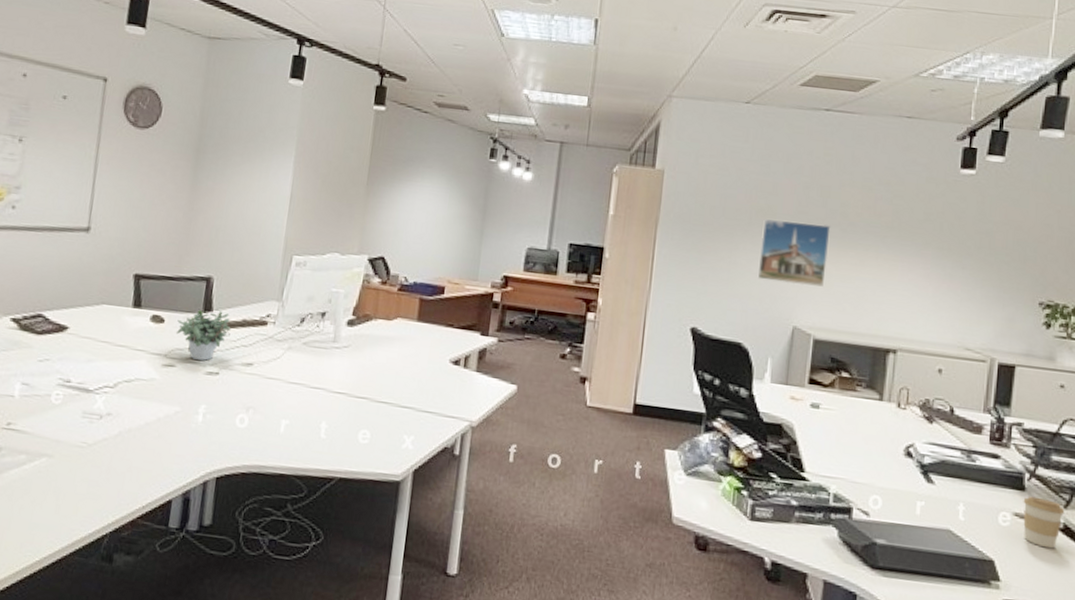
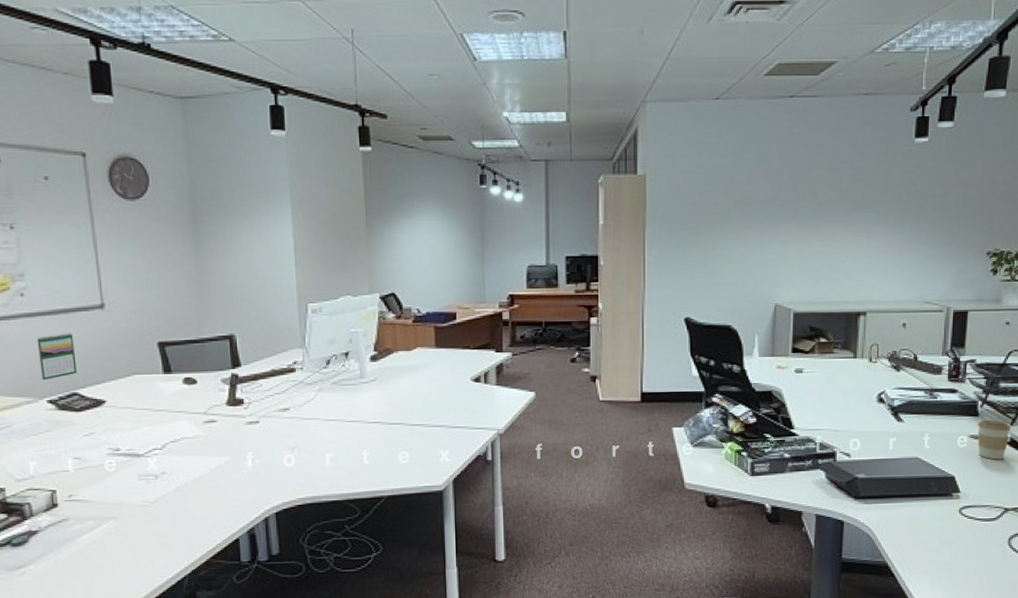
calendar: none [11,251,53,297] -> present [37,333,77,381]
potted plant: present [176,310,231,361] -> none [209,365,262,412]
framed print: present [757,219,831,287] -> none [740,206,802,266]

